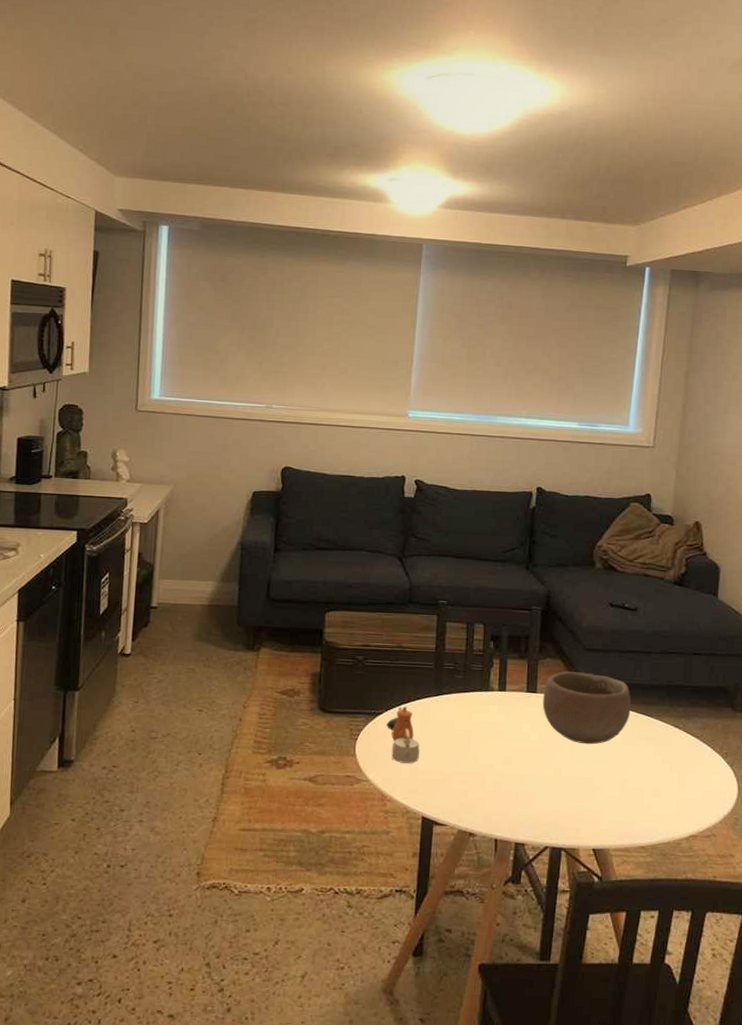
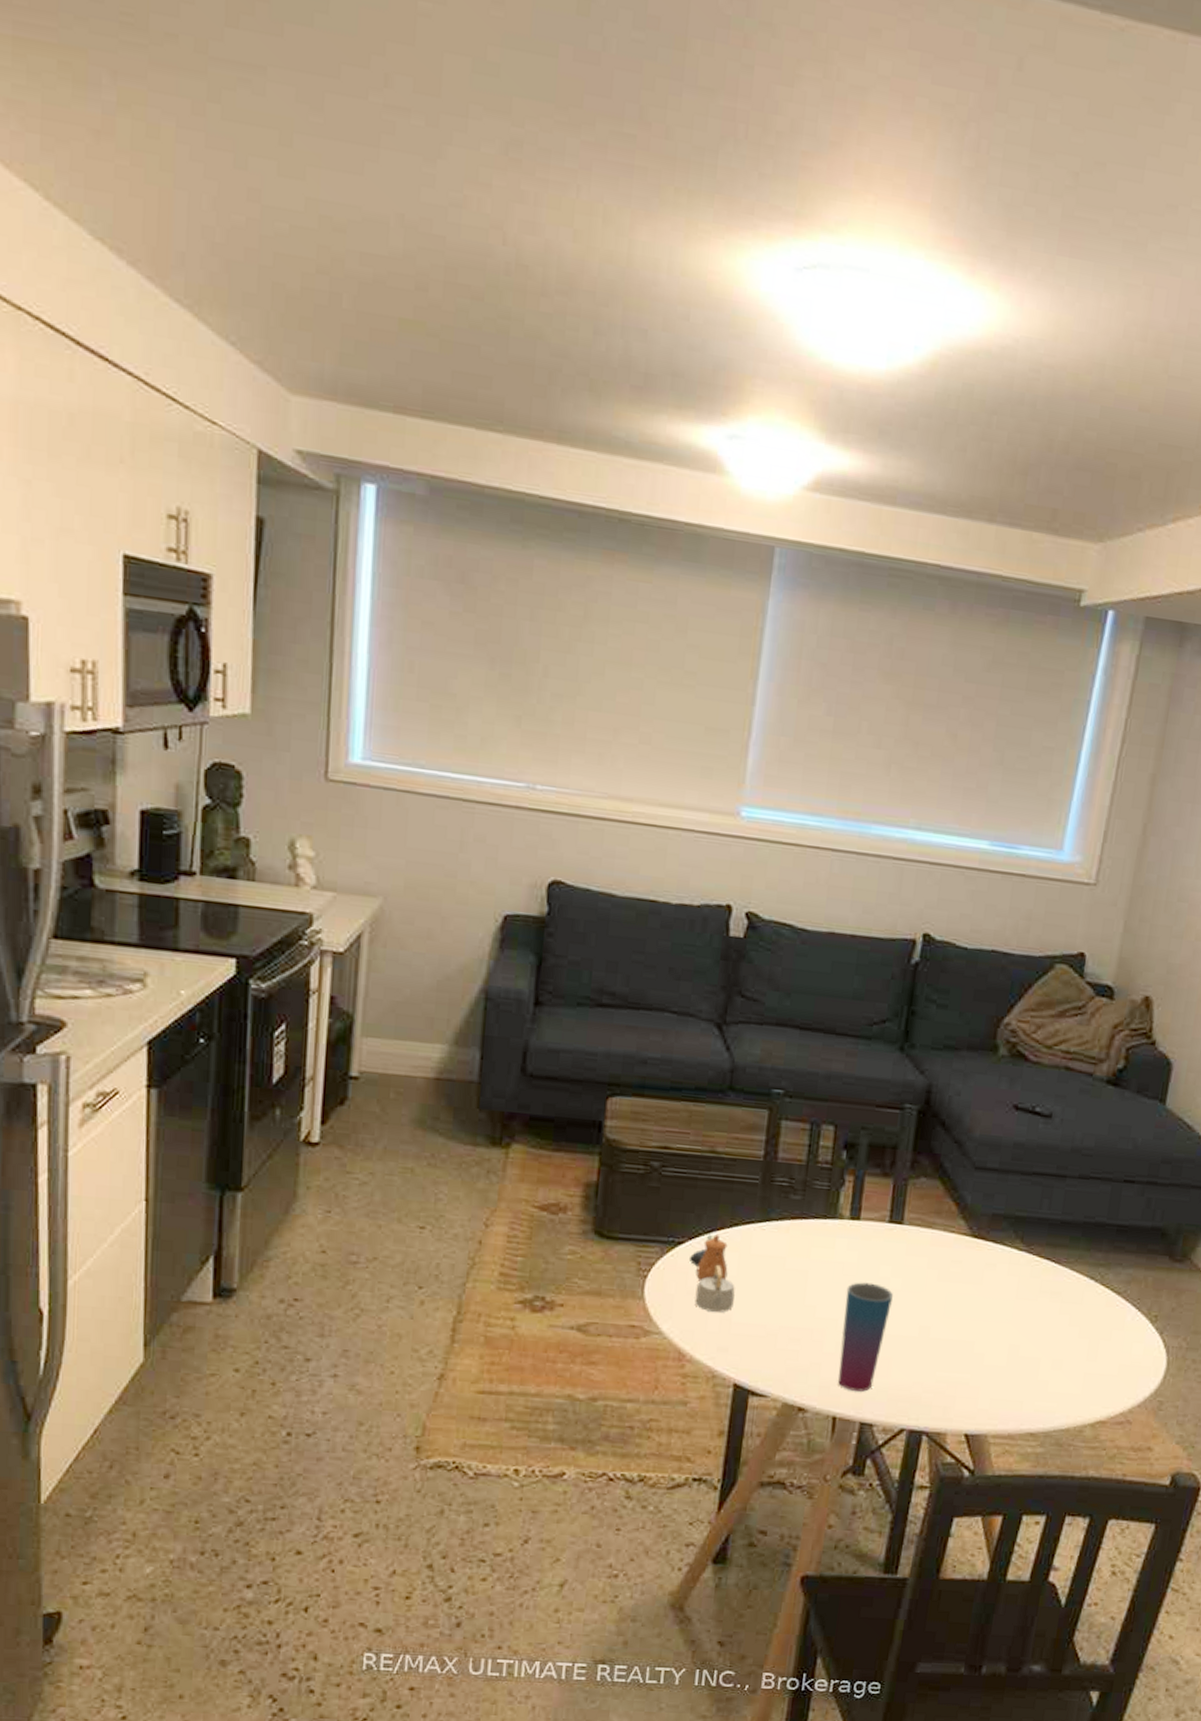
cup: none [497,737,534,819] -> present [838,1282,894,1392]
bowl: present [542,671,631,745] -> none [909,1196,1034,1297]

